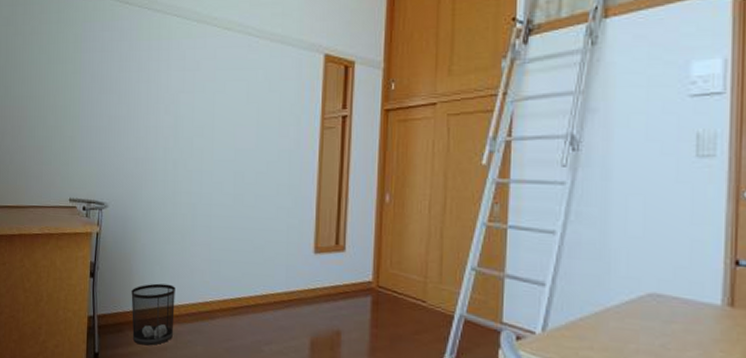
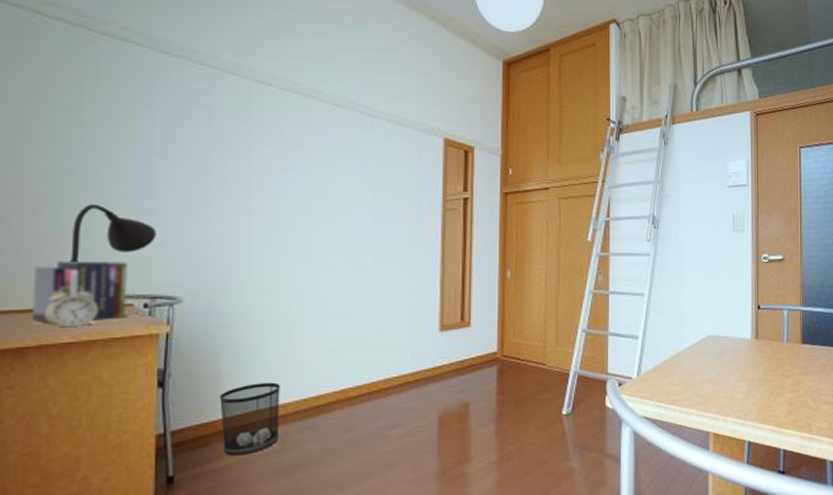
books: none [17,169,74,218] -> present [32,260,127,324]
alarm clock: none [23,189,55,223] -> present [44,286,98,330]
desk lamp: none [40,124,92,171] -> present [70,203,156,262]

